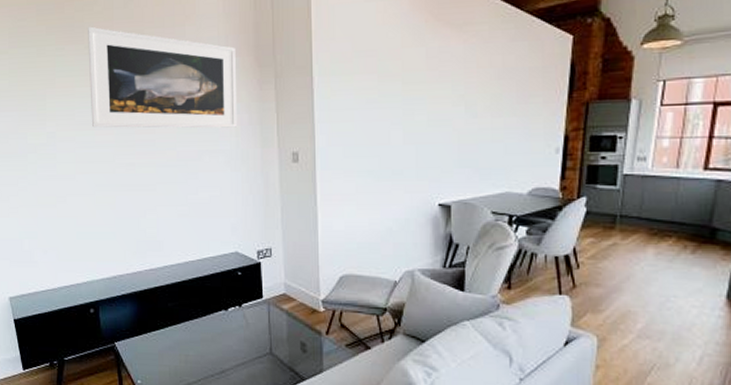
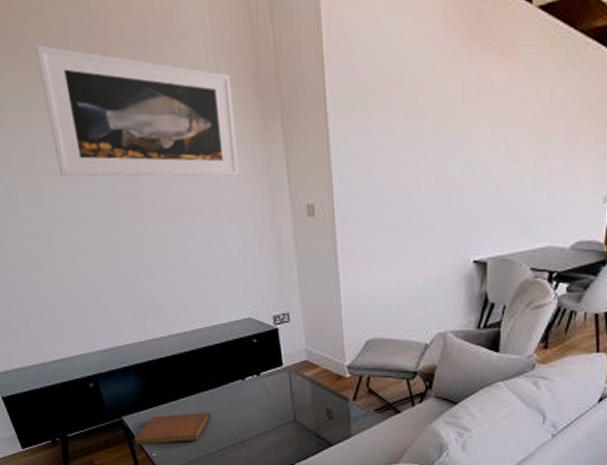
notebook: none [122,340,195,372] -> present [133,411,212,445]

